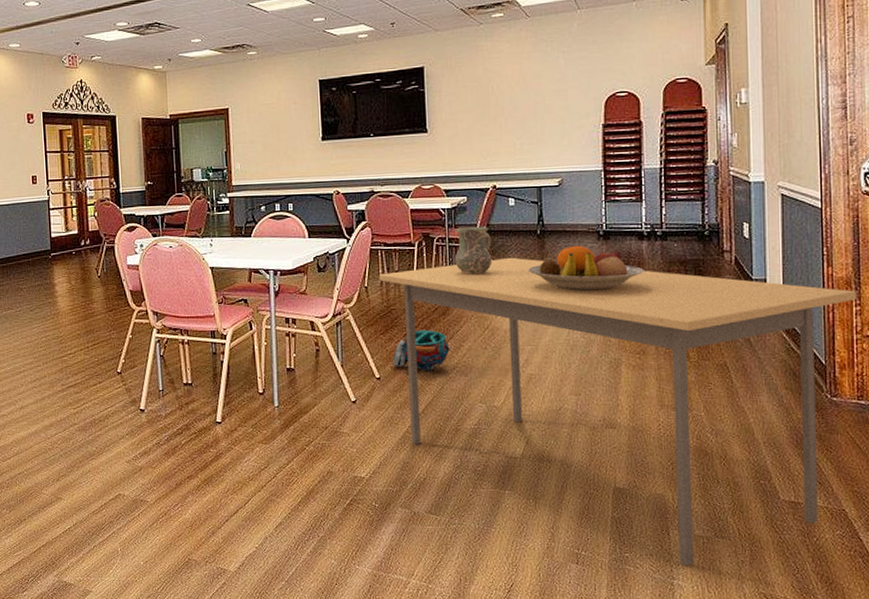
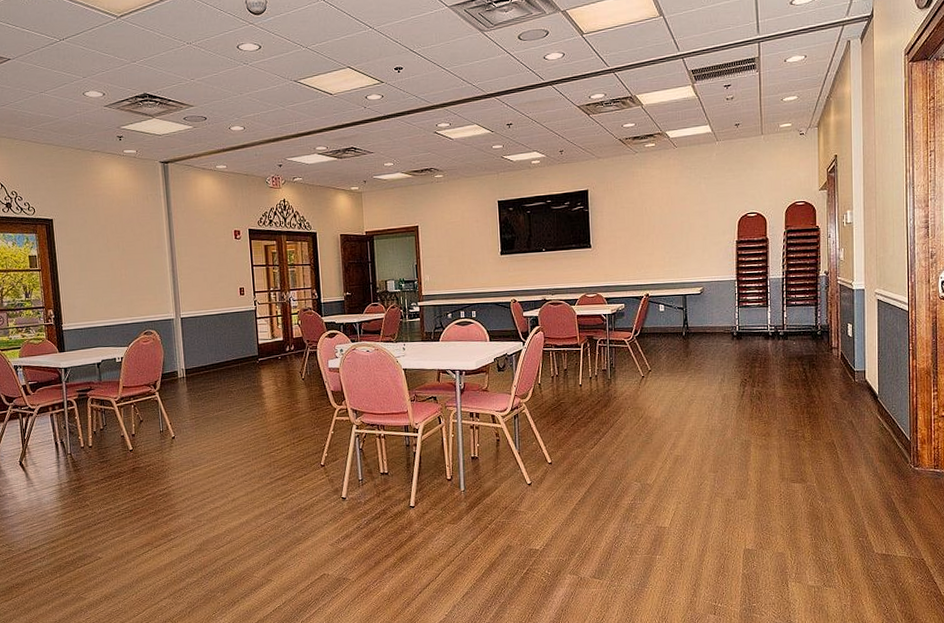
dining table: present [378,257,856,566] -> none [550,356,934,612]
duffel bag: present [393,329,450,371] -> none [562,419,610,456]
pitcher: present [454,226,492,275] -> none [614,329,646,372]
fruit bowl: present [528,245,644,291] -> none [676,344,769,384]

